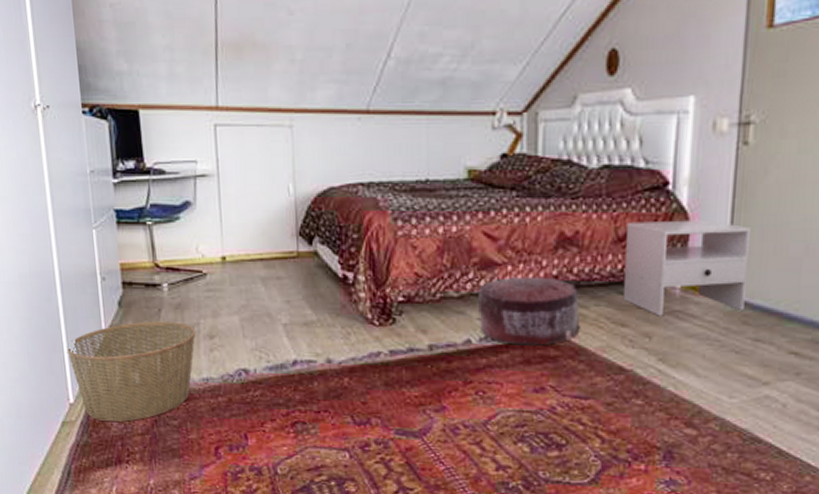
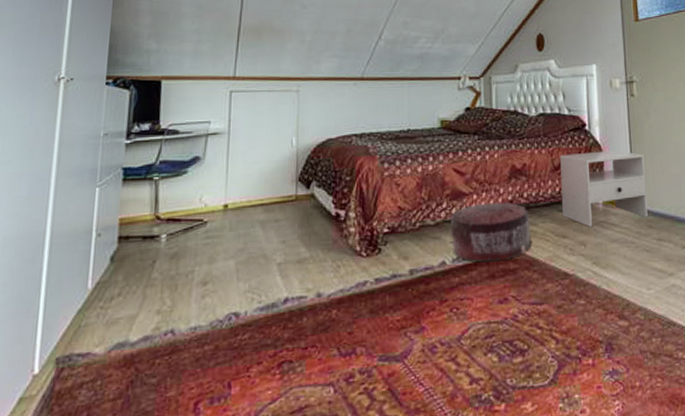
basket: present [66,321,196,423] -> none [42,271,190,392]

